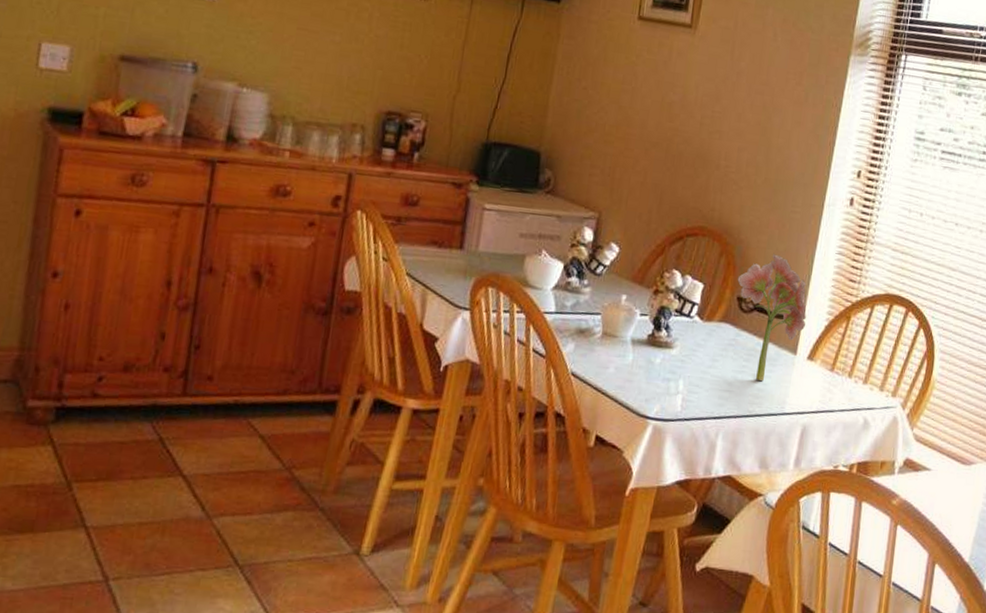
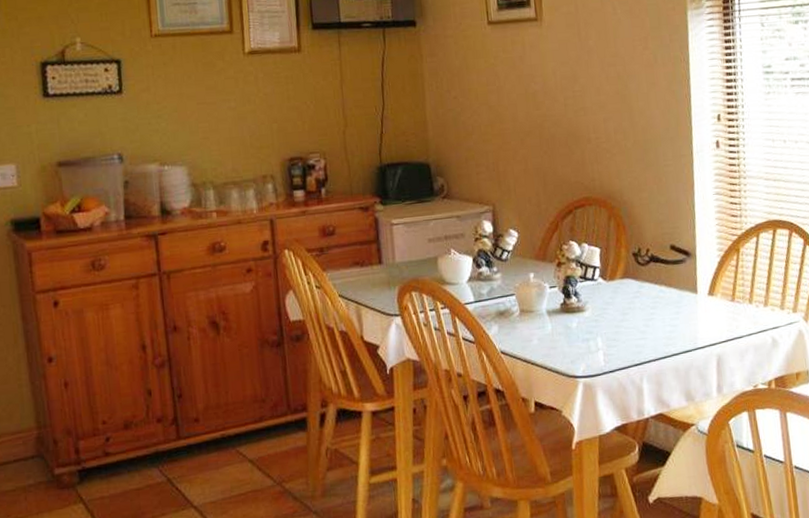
artificial flower: present [737,254,807,381] -> none [629,207,700,324]

